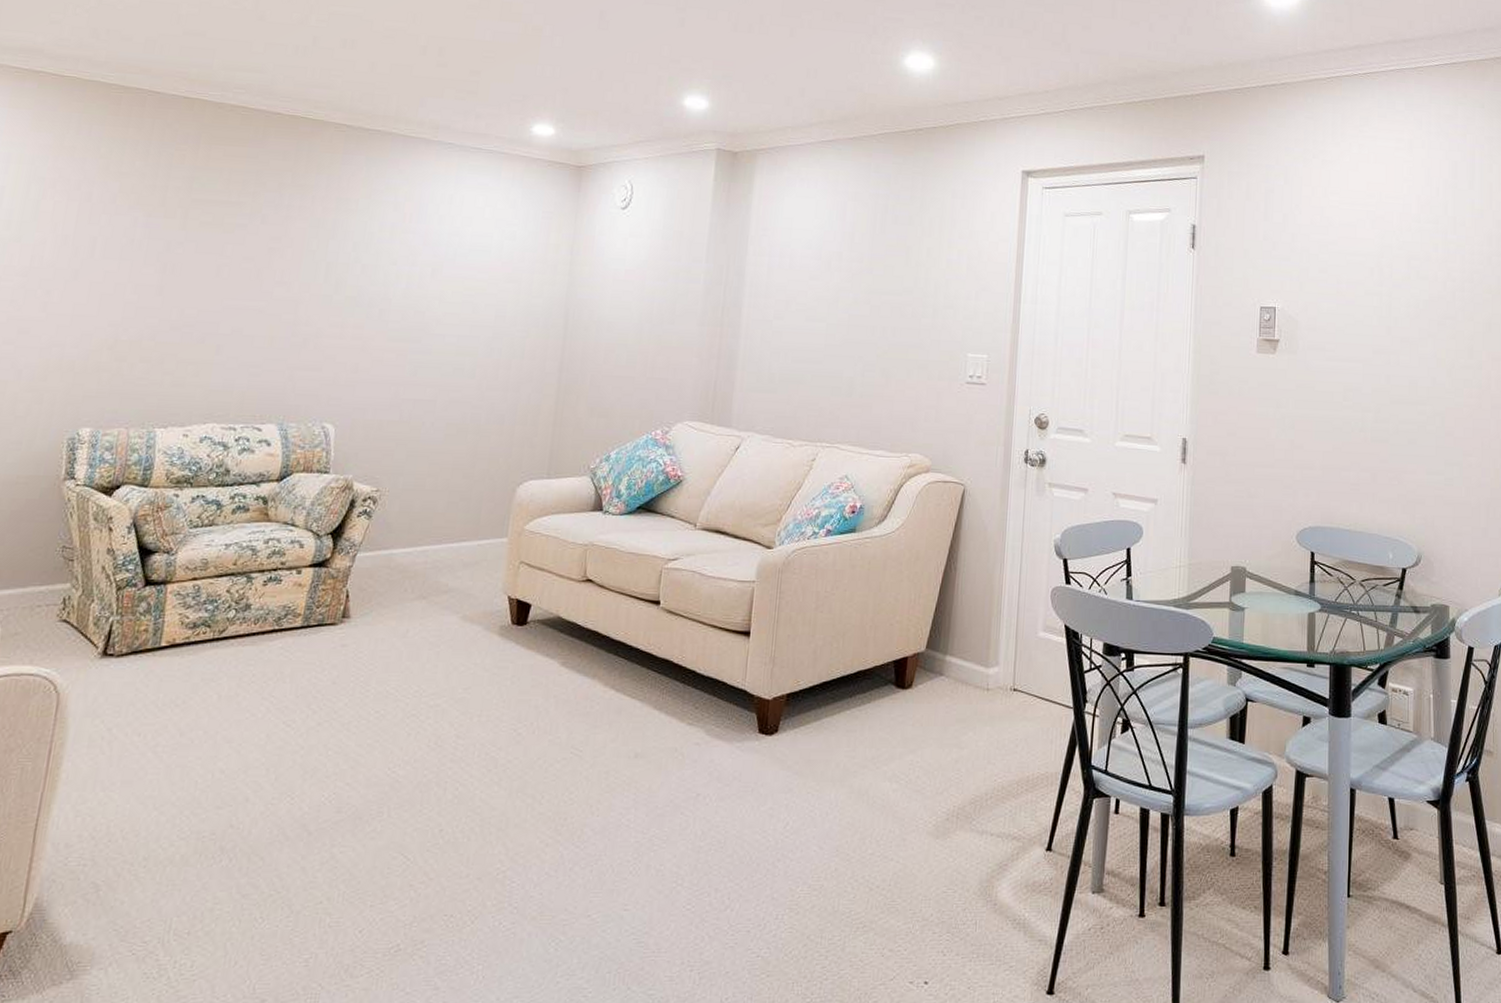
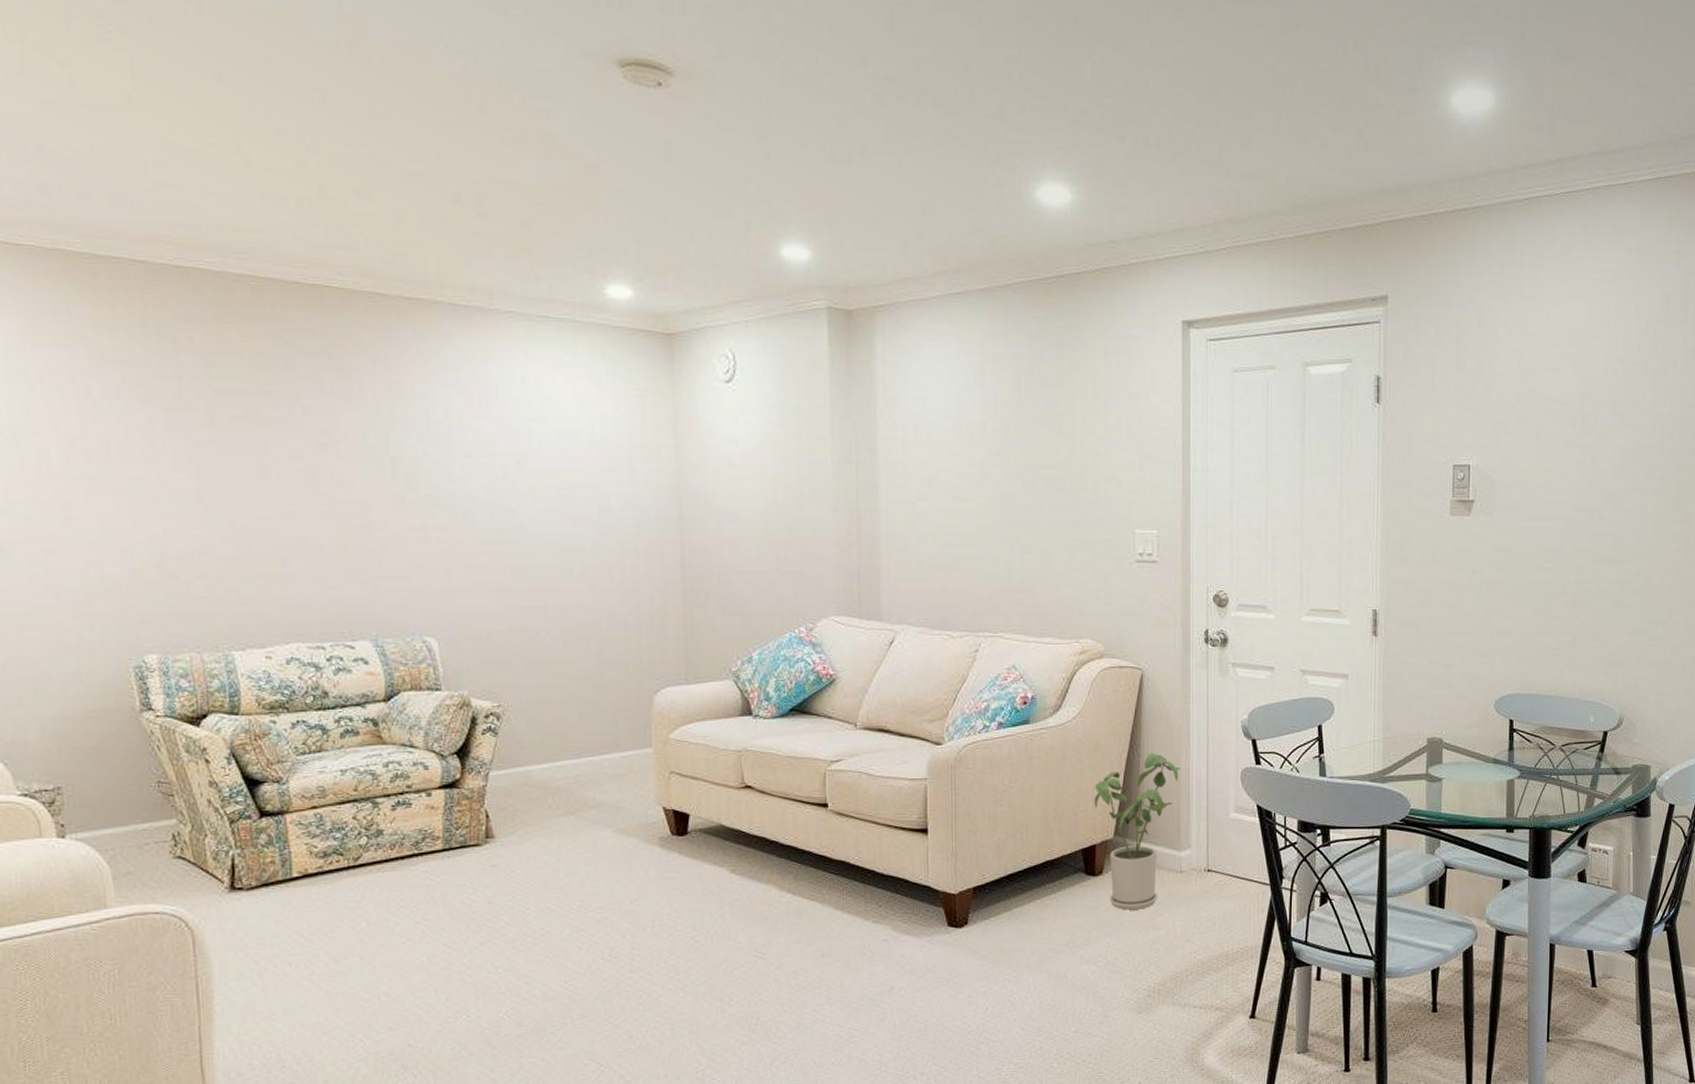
house plant: none [909,568,994,727] -> present [1094,753,1180,910]

